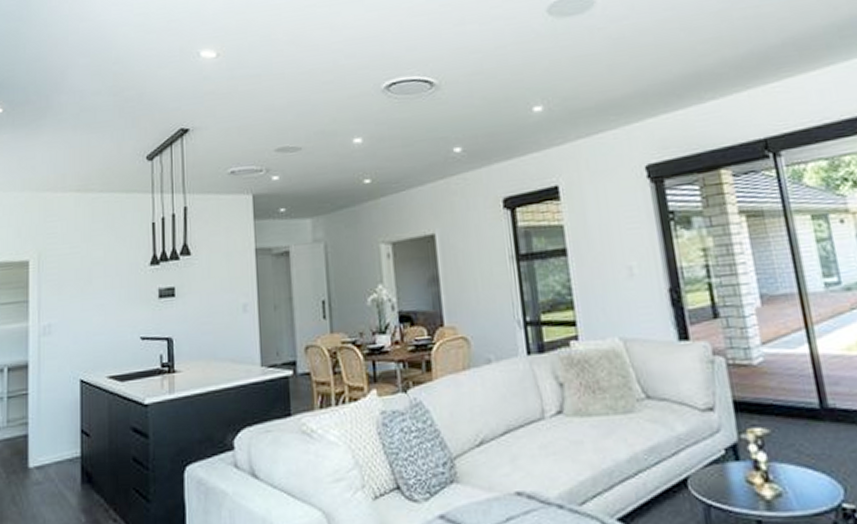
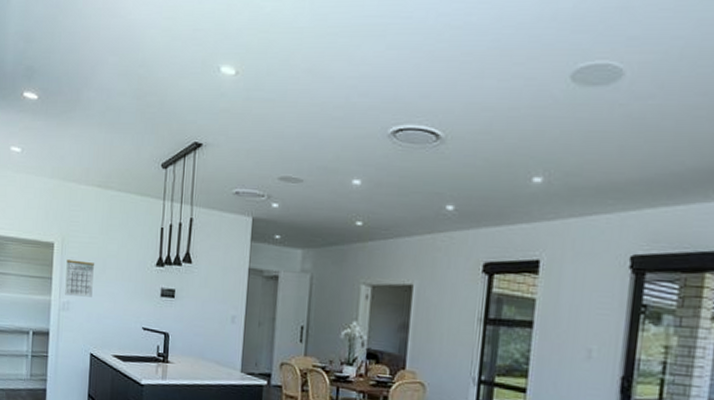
calendar: none [45,274,78,317] -> present [65,259,94,297]

